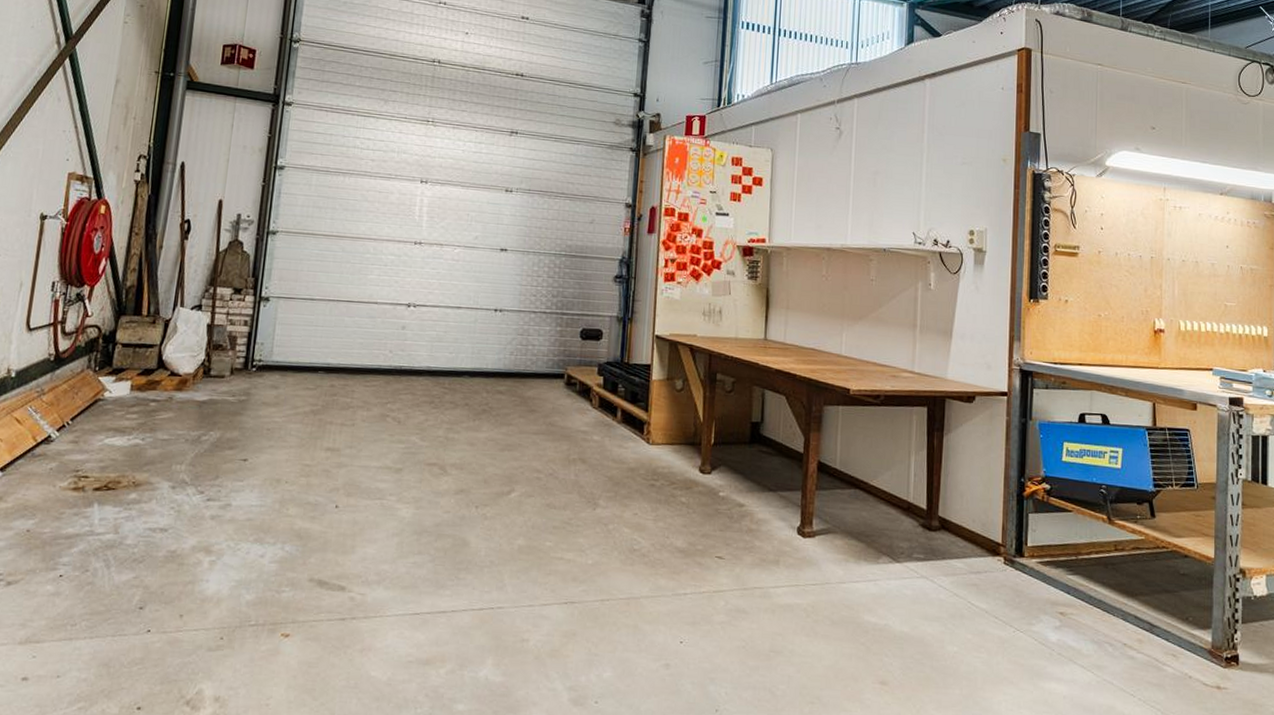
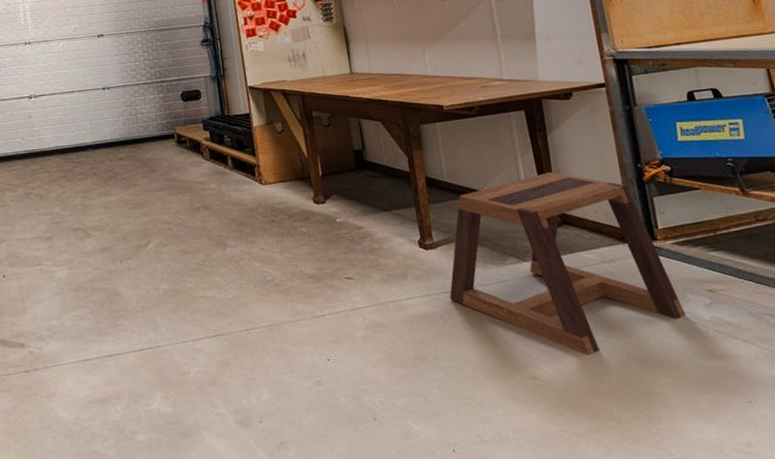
stool: none [817,473,1035,666] -> present [449,171,686,356]

